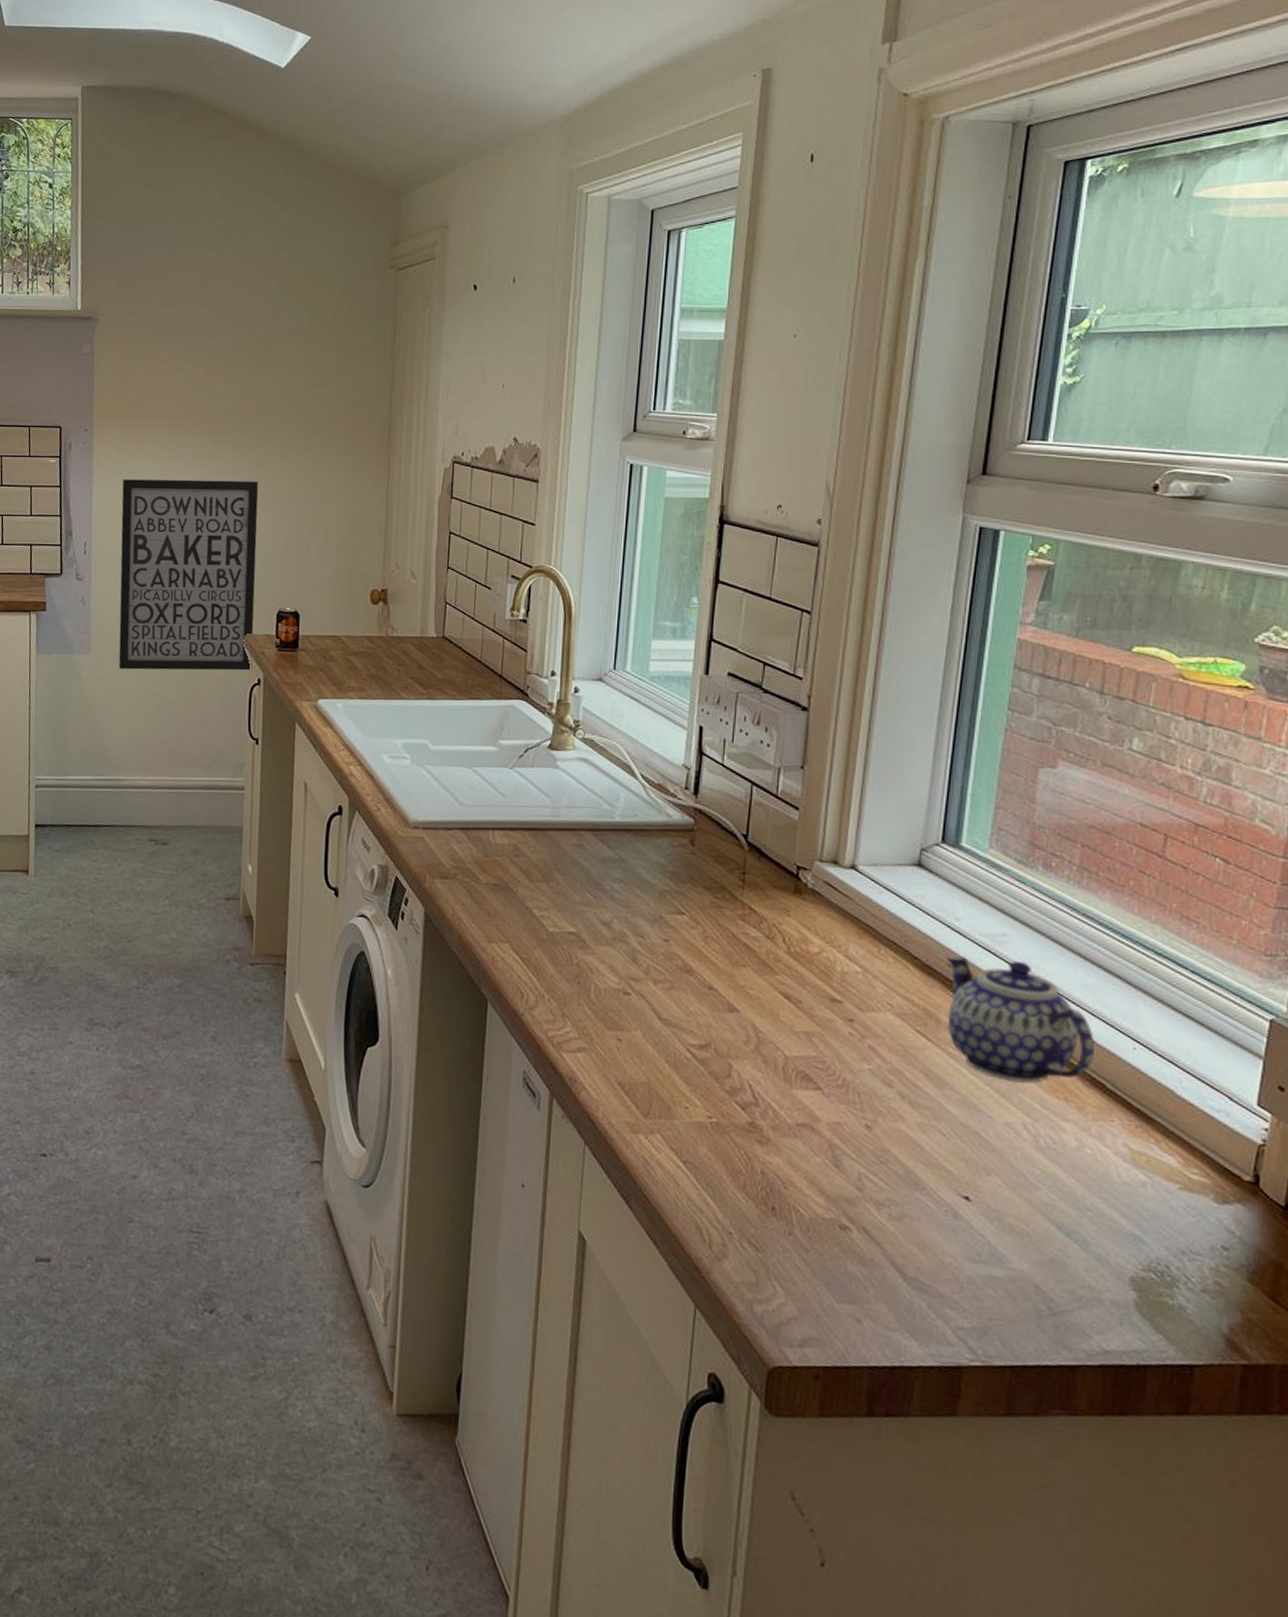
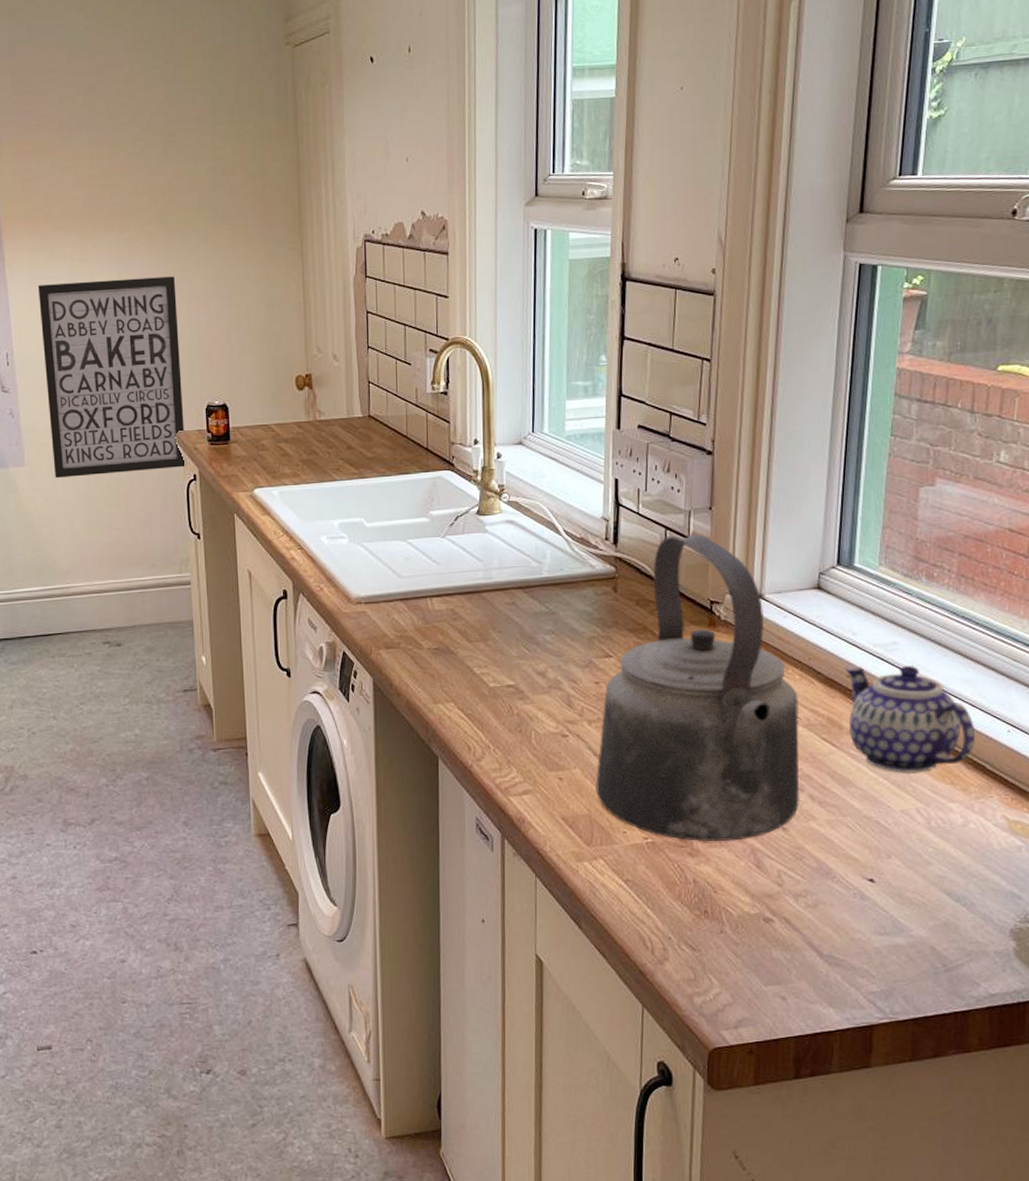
kettle: none [657,792,891,1133] -> present [596,534,800,841]

